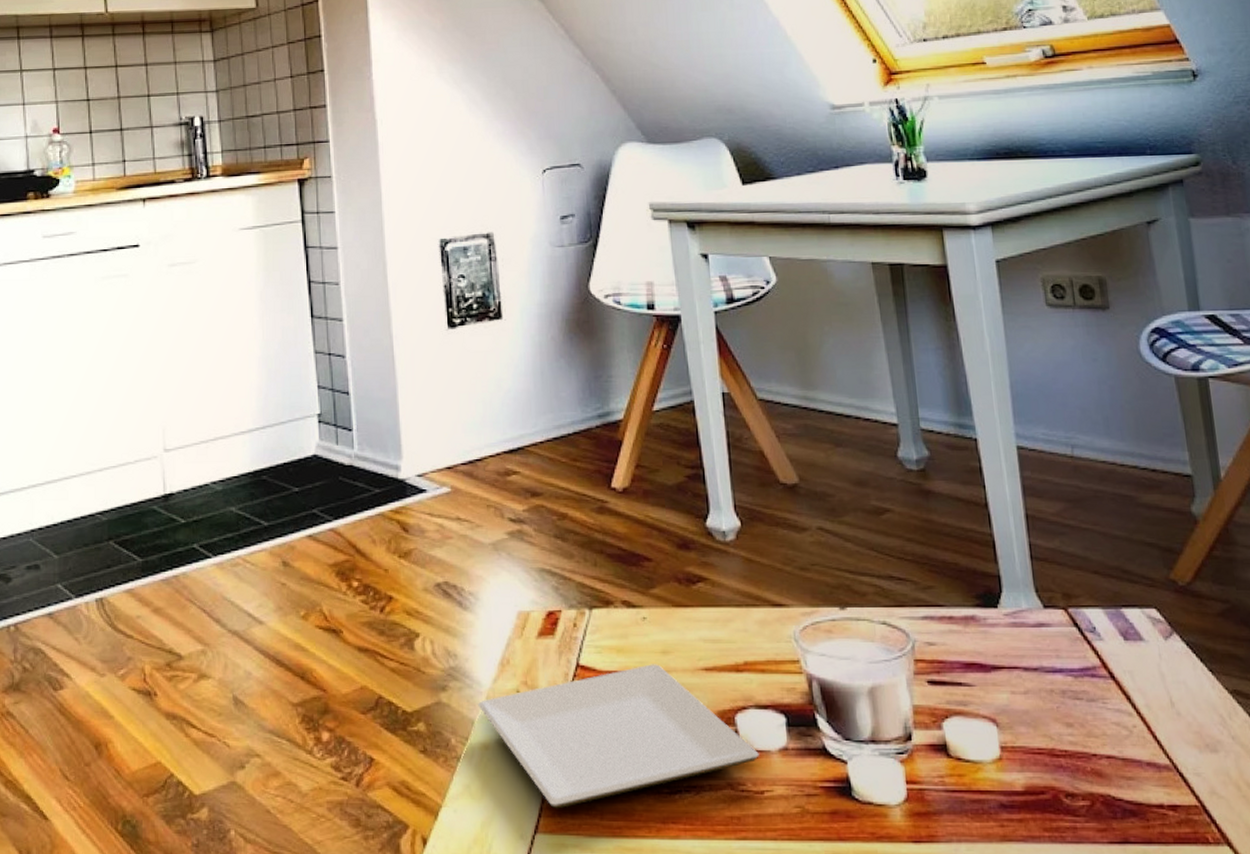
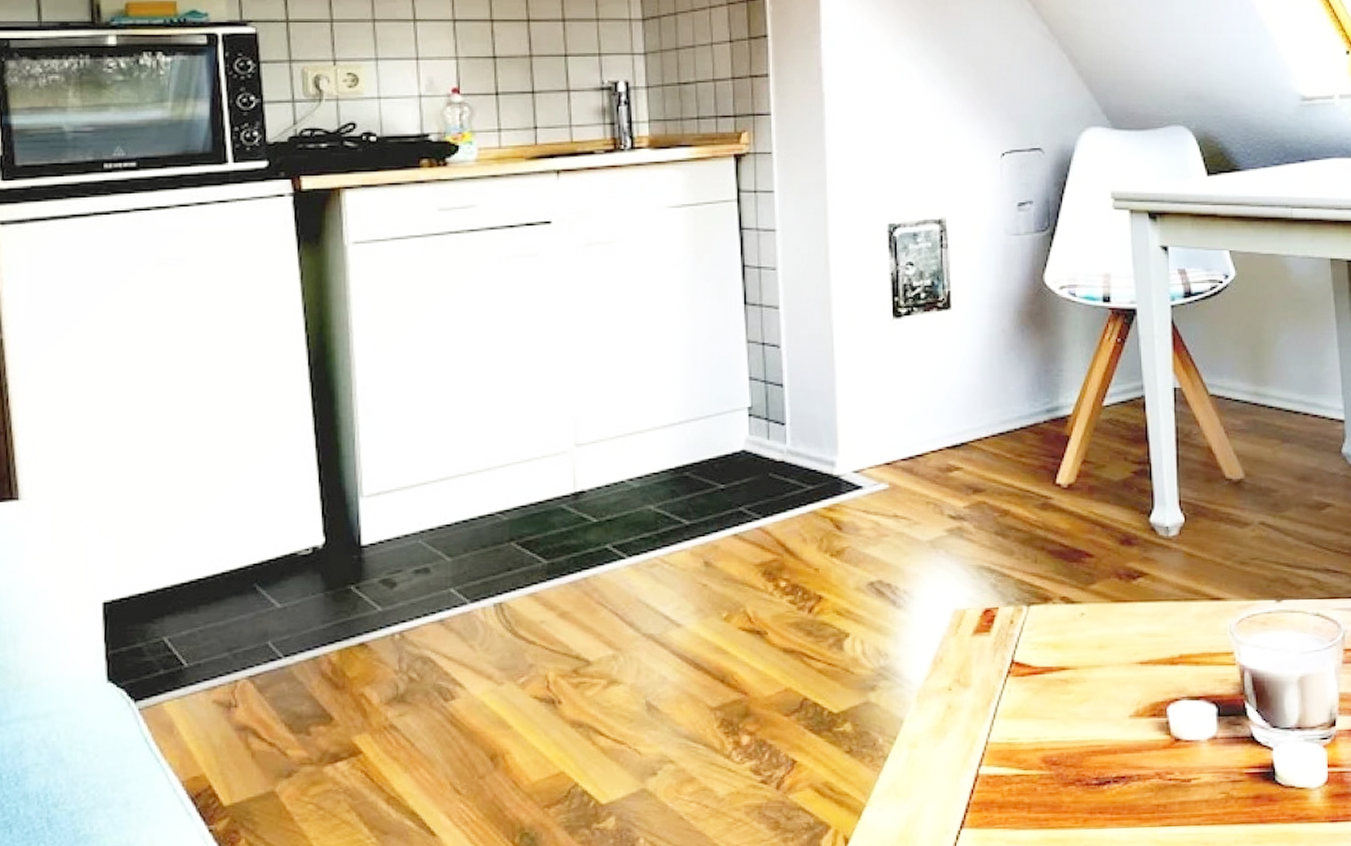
plate: present [478,664,759,809] -> none [908,659,1189,804]

